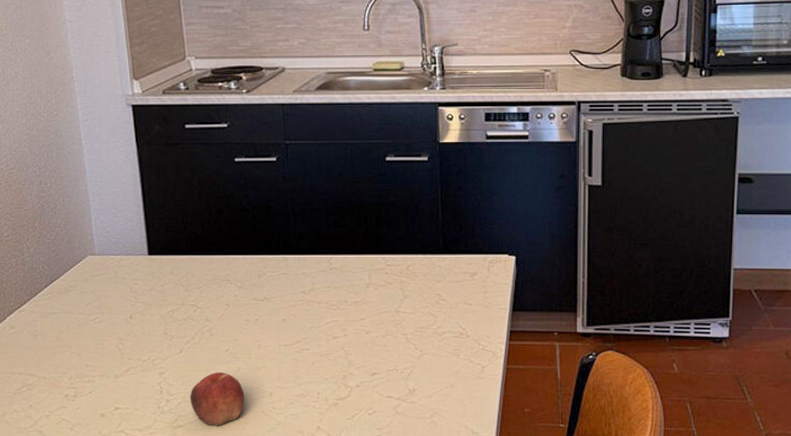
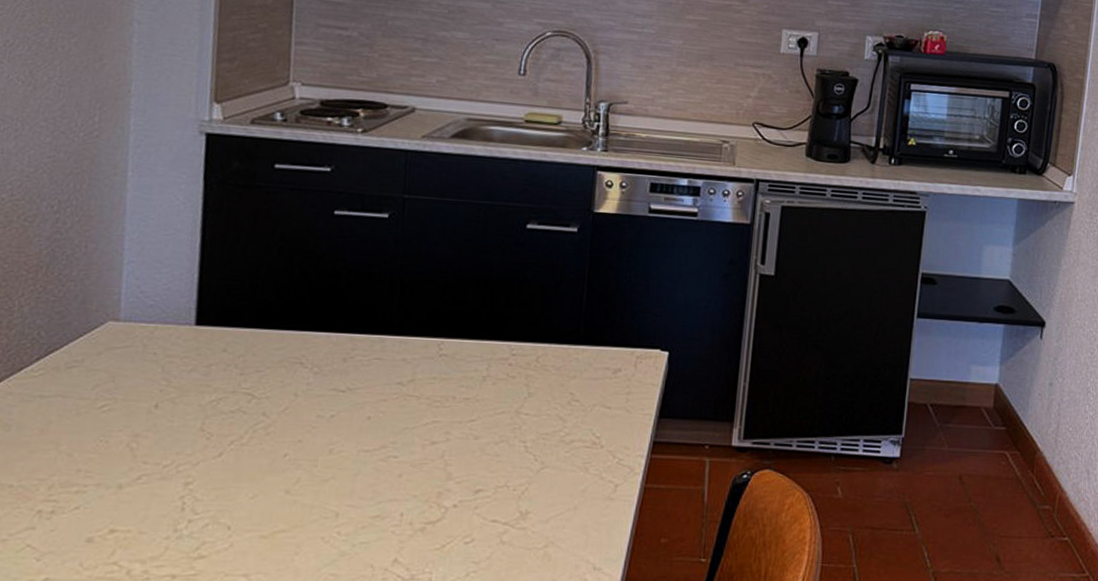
apple: present [190,371,245,426] -> none [222,483,301,557]

